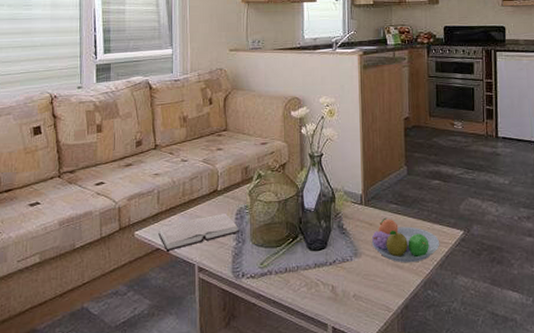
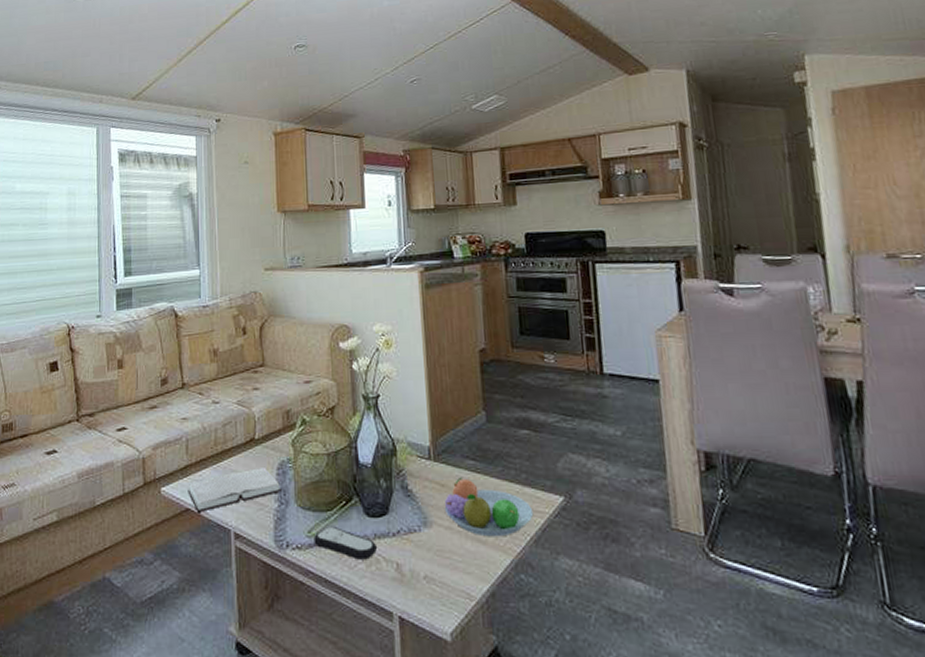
remote control: none [265,258,317,284] -> present [314,526,378,560]

